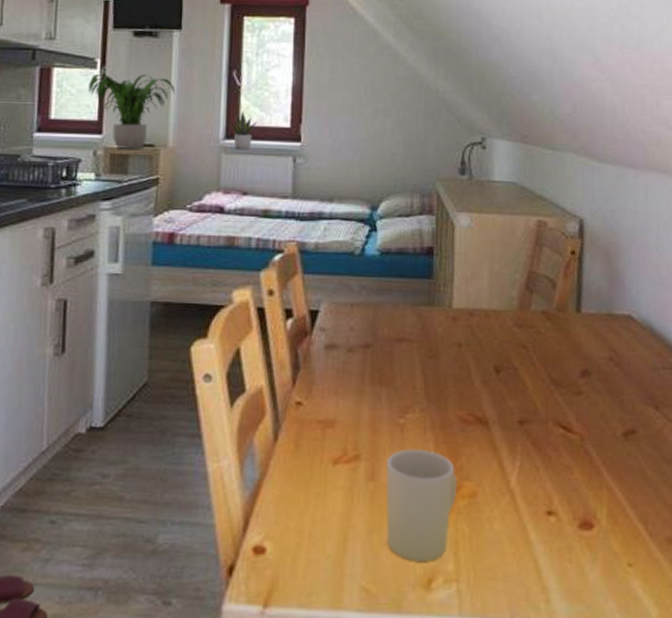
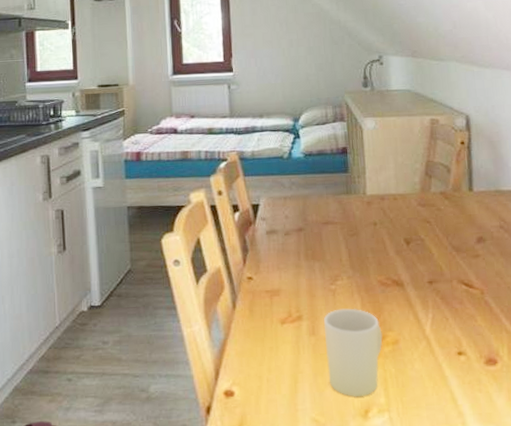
potted plant: present [88,73,175,149] -> none [63,30,131,90]
potted plant: present [230,111,257,151] -> none [175,52,197,83]

